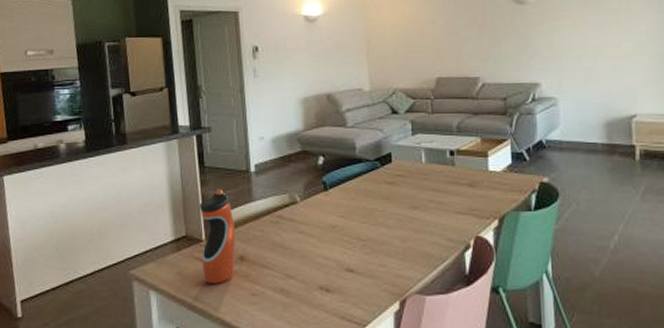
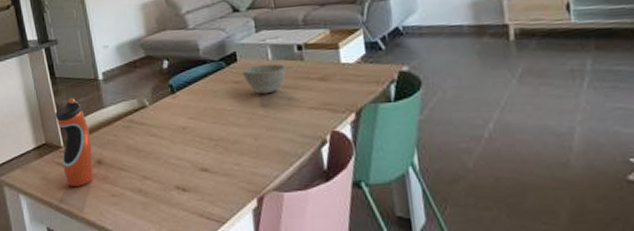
bowl: none [396,167,438,197] -> present [243,64,286,95]

